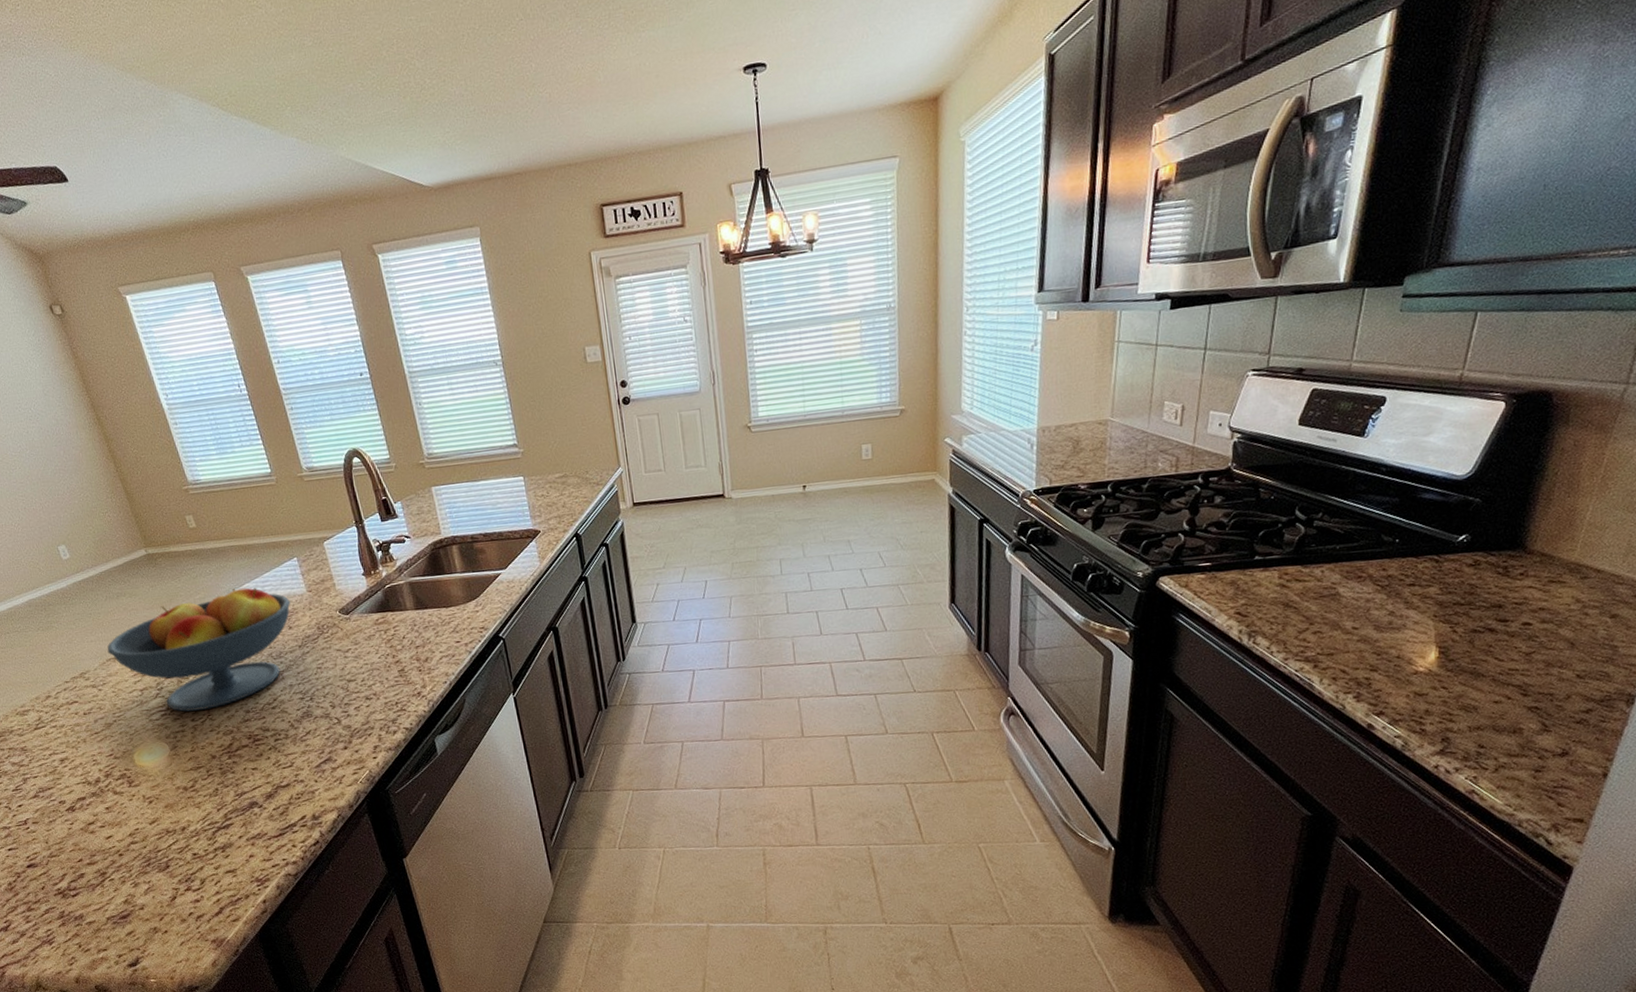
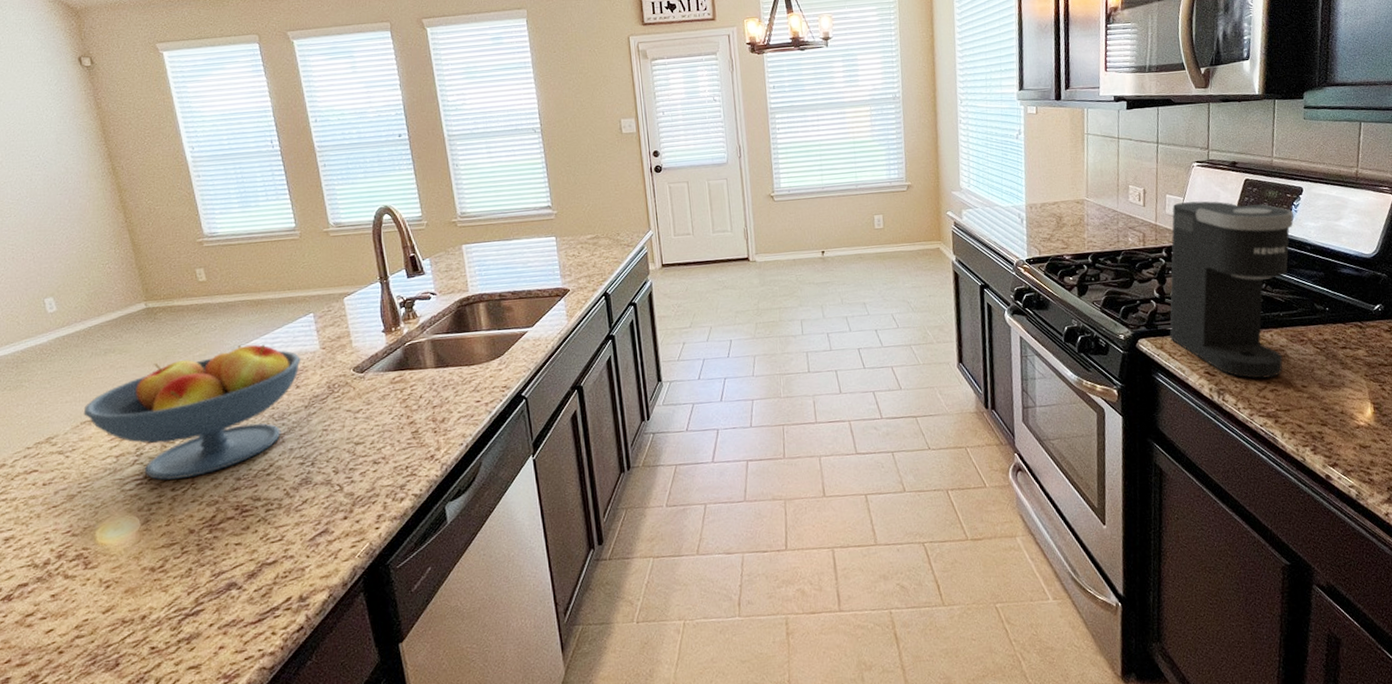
coffee maker: none [1197,417,1371,620] -> present [1169,201,1294,379]

